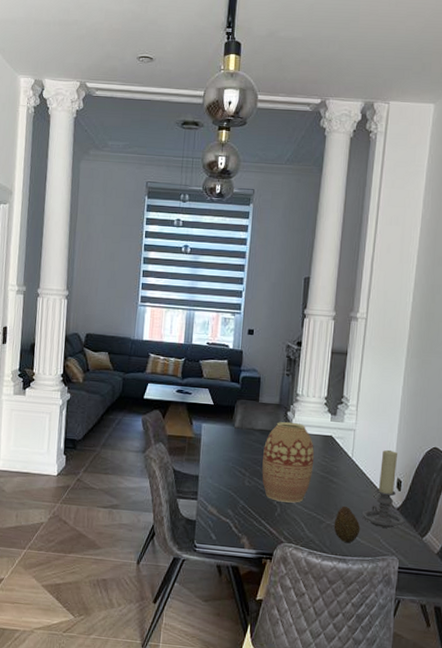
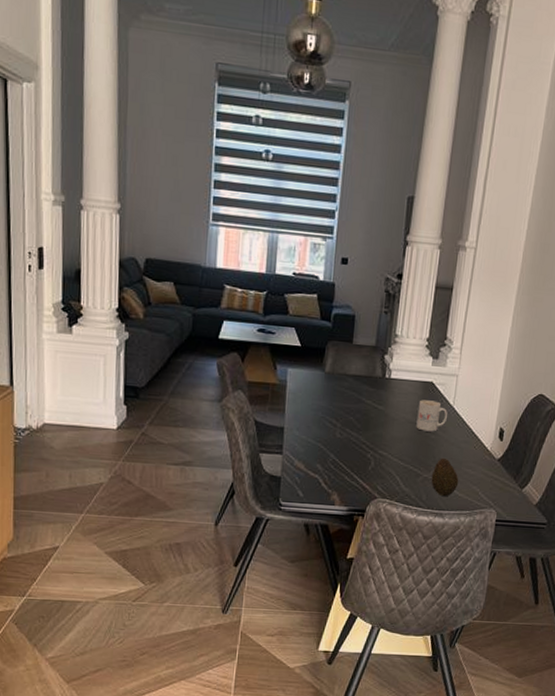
vase: present [262,421,315,503] -> none [355,366,414,456]
mug: none [318,452,347,482] -> present [416,400,447,432]
candle holder: present [361,449,405,528] -> none [460,396,506,480]

